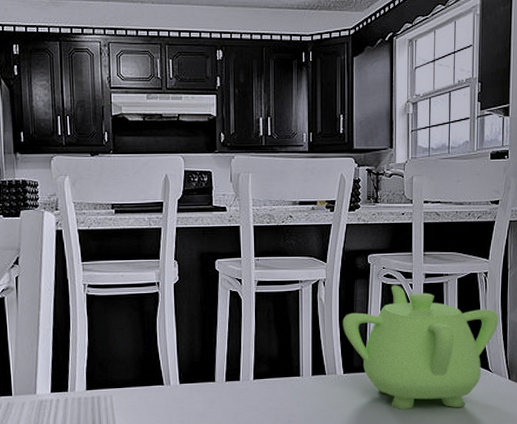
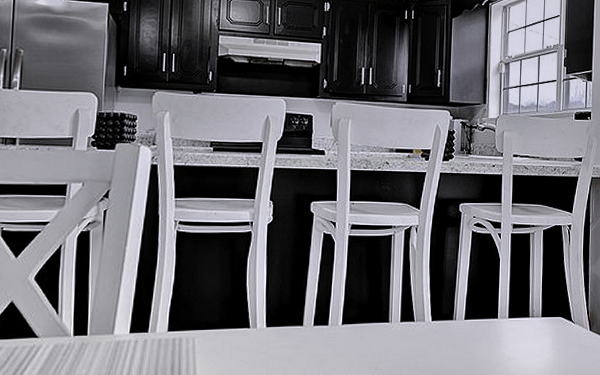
teapot: present [342,285,499,409] -> none [432,234,581,358]

